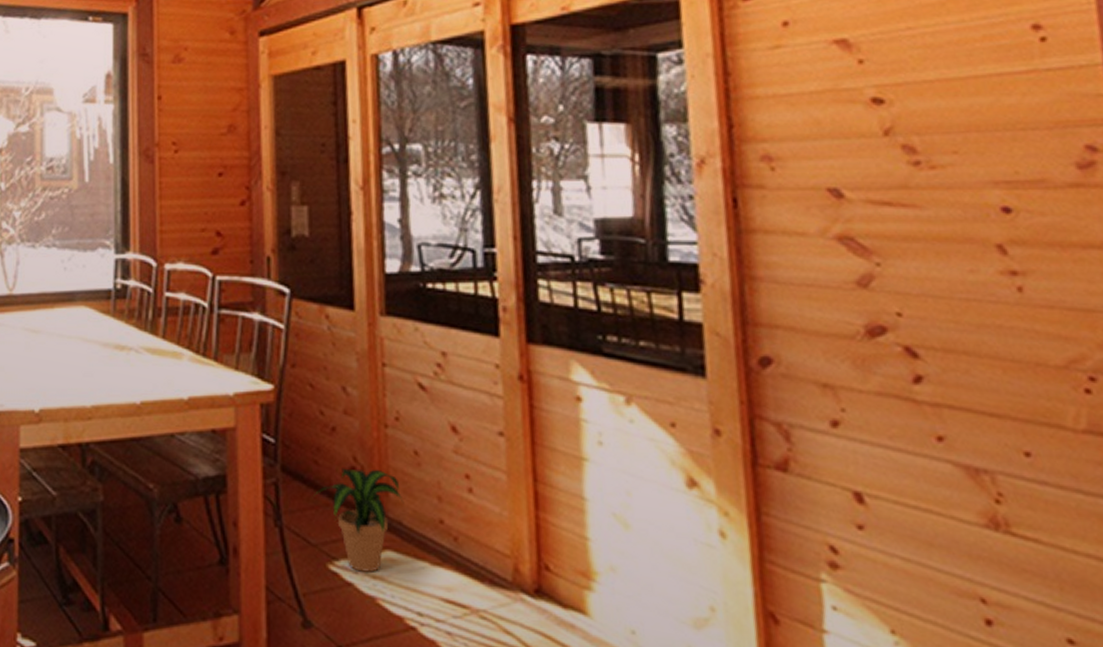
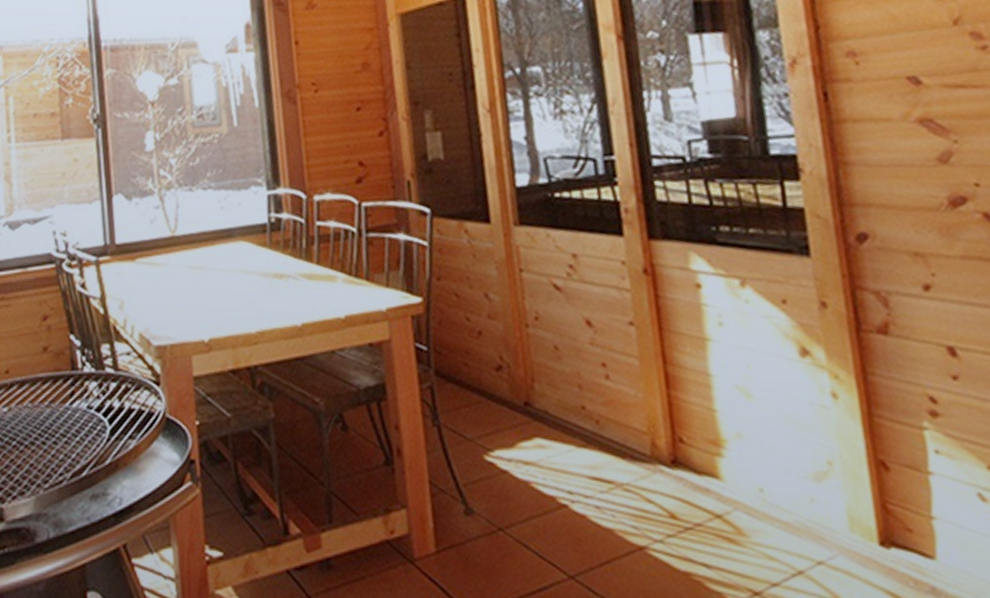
potted plant: present [314,468,404,572] -> none [466,365,549,460]

